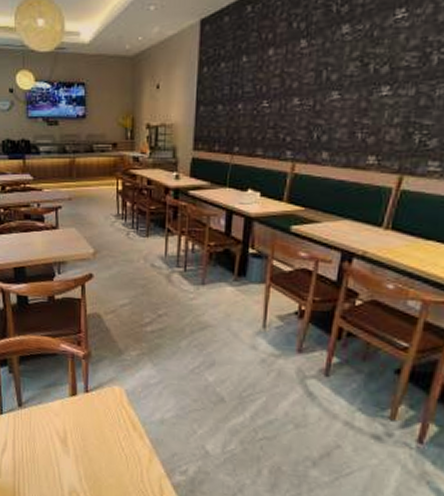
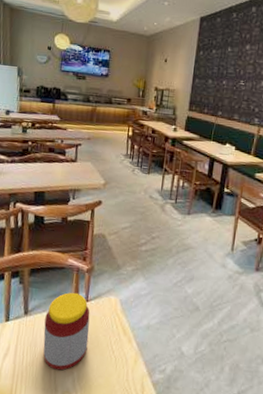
jar: none [41,382,93,468] -> present [43,292,90,371]

